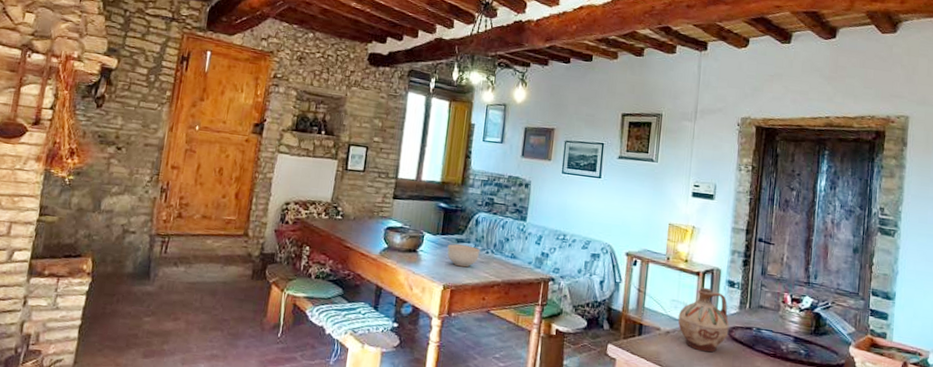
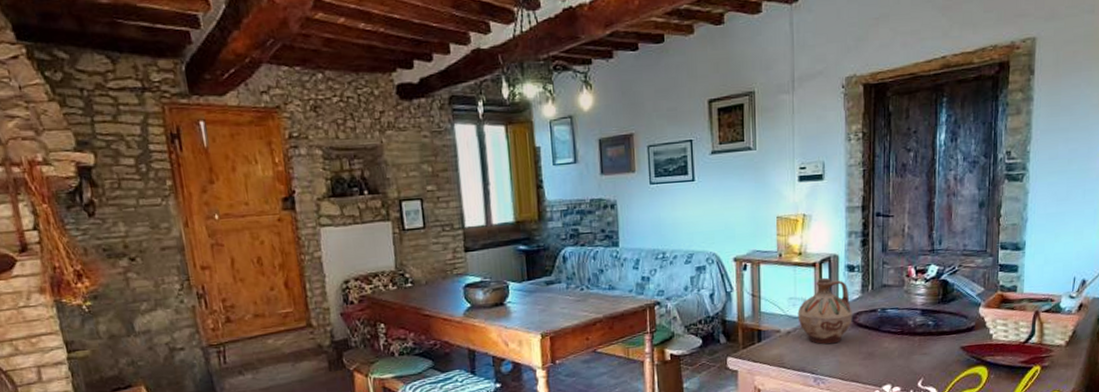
bowl: present [447,244,481,268] -> none [536,286,574,311]

